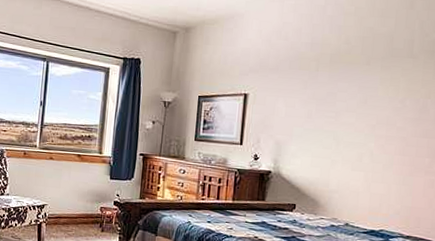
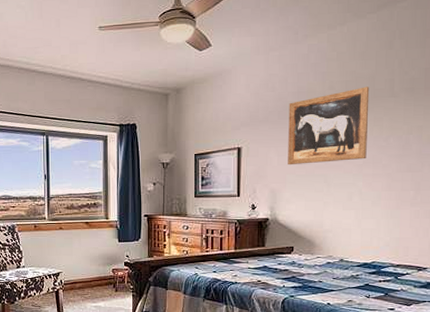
wall art: none [296,44,388,120] -> present [288,87,370,165]

